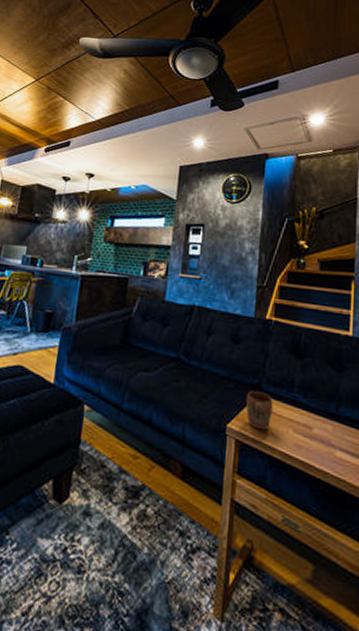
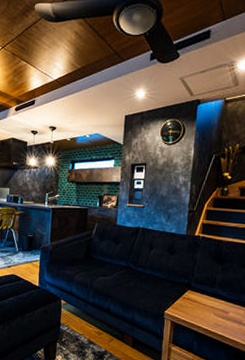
mug: present [245,391,273,430] -> none [179,288,200,315]

